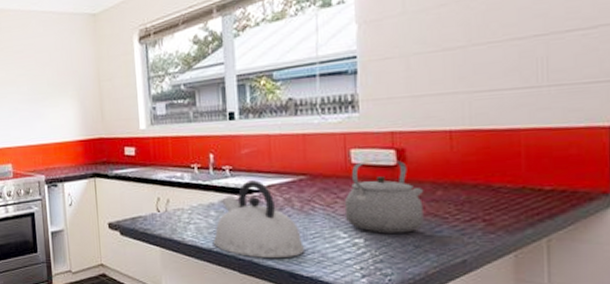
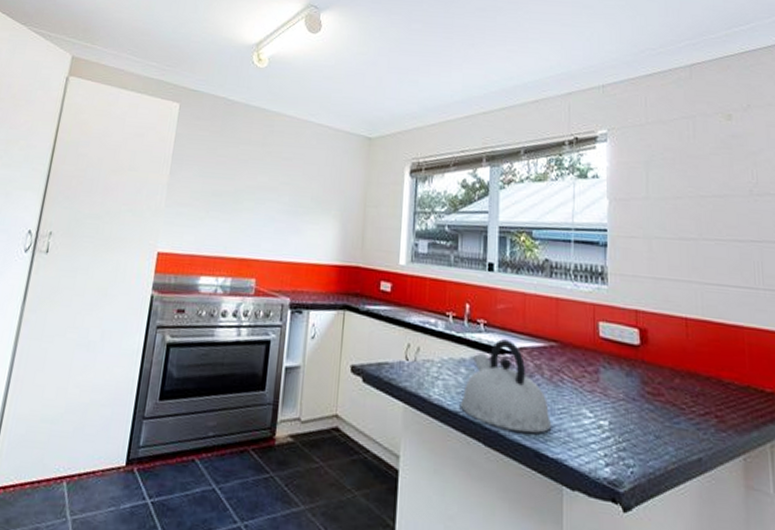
tea kettle: present [345,159,424,234] -> none [592,336,664,420]

